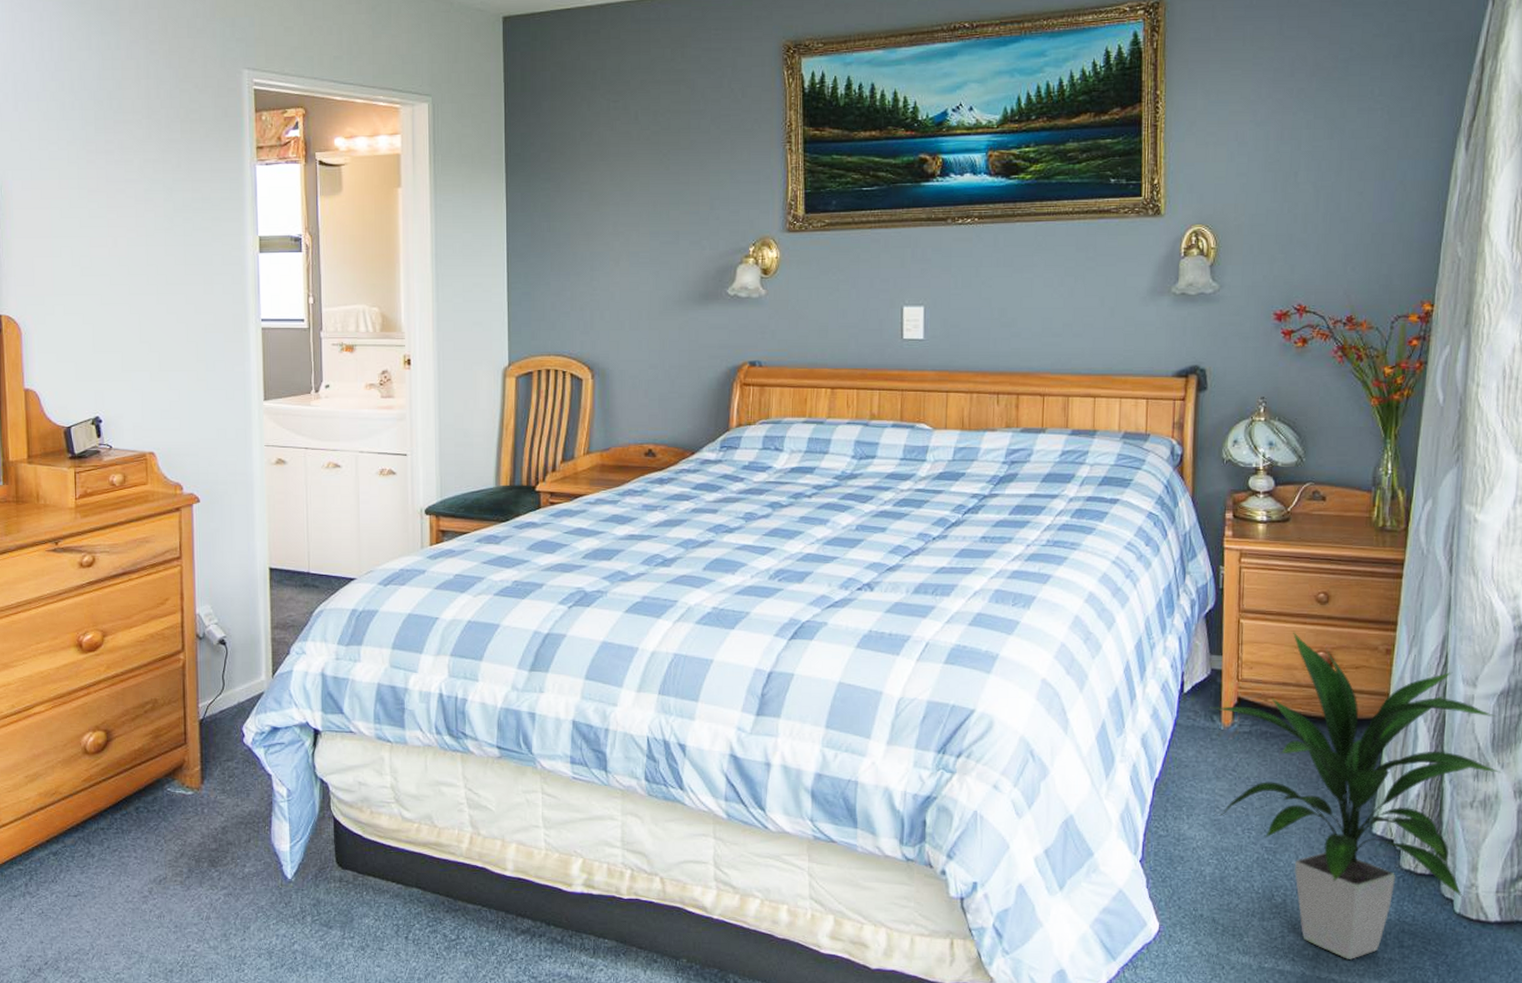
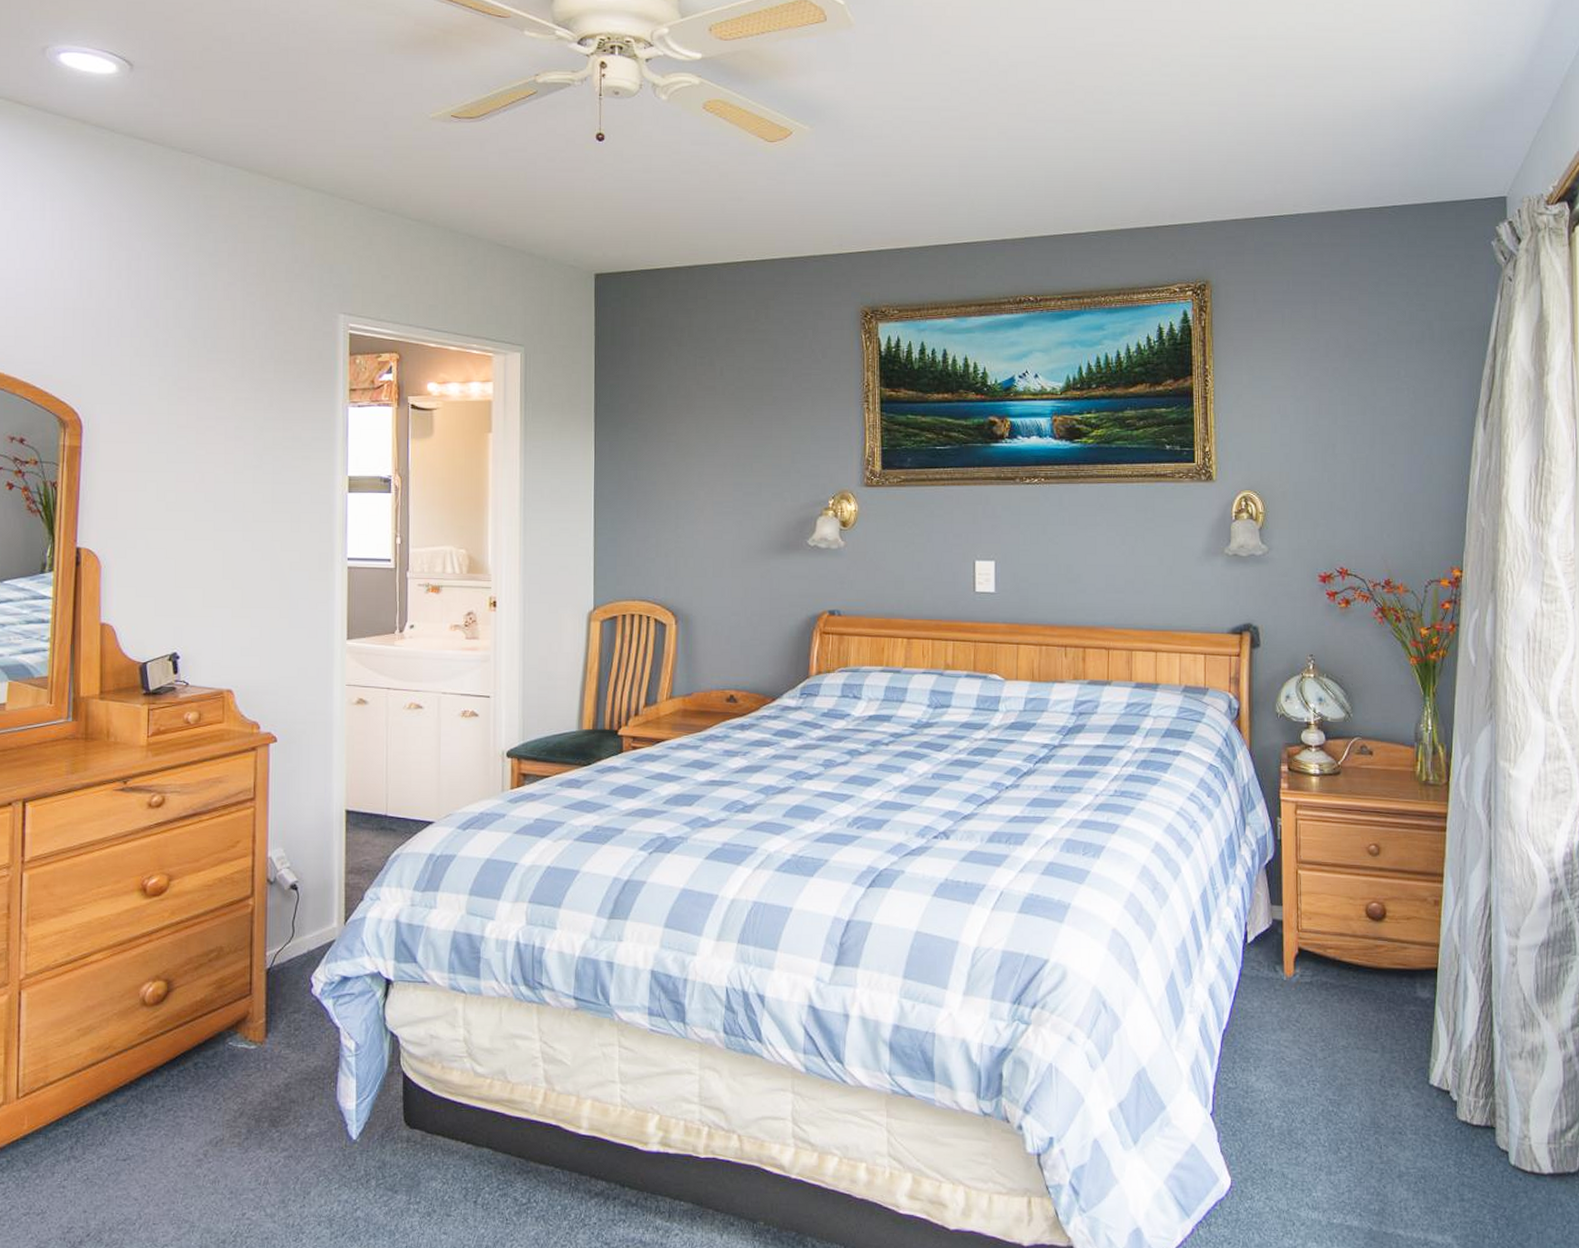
indoor plant: present [1210,632,1502,959] -> none [1272,883,1547,1214]

